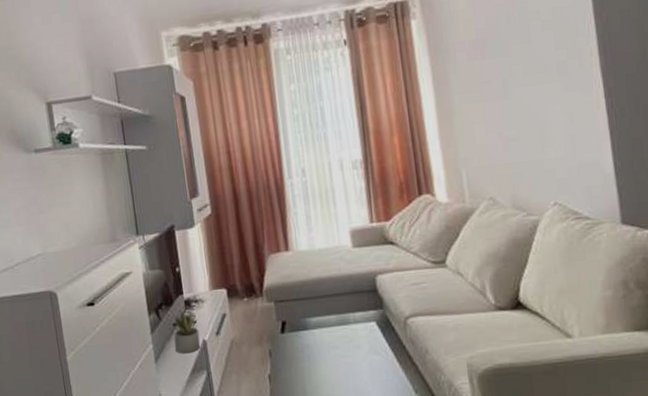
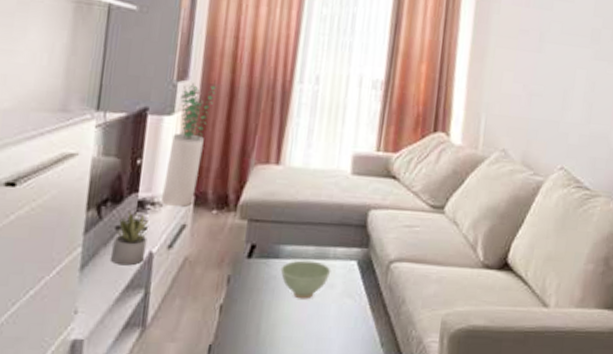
vase: none [196,191,227,301] -> present [162,79,217,208]
bowl: none [311,327,355,361] -> present [280,260,331,299]

